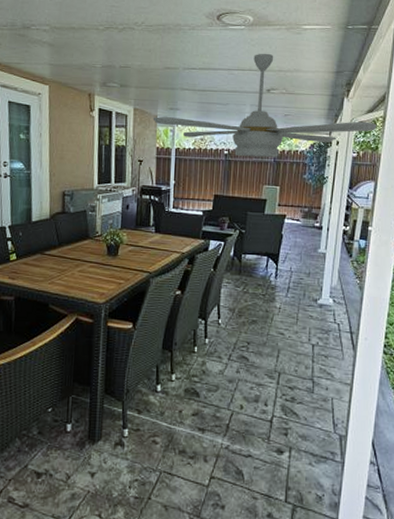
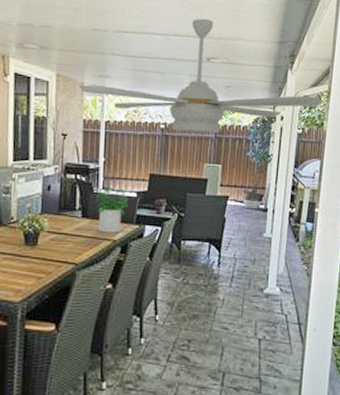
potted plant: none [166,206,195,247] -> present [95,187,128,233]

